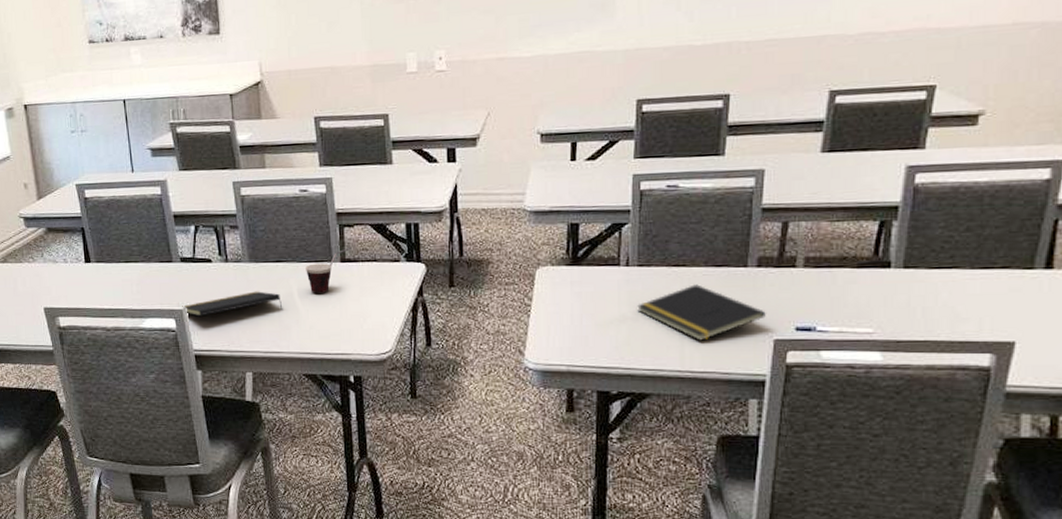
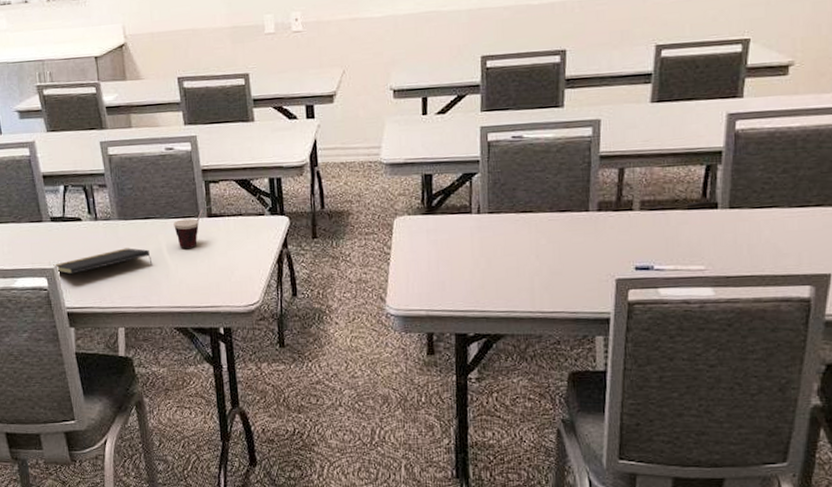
notepad: present [637,284,766,341] -> none [489,229,608,283]

